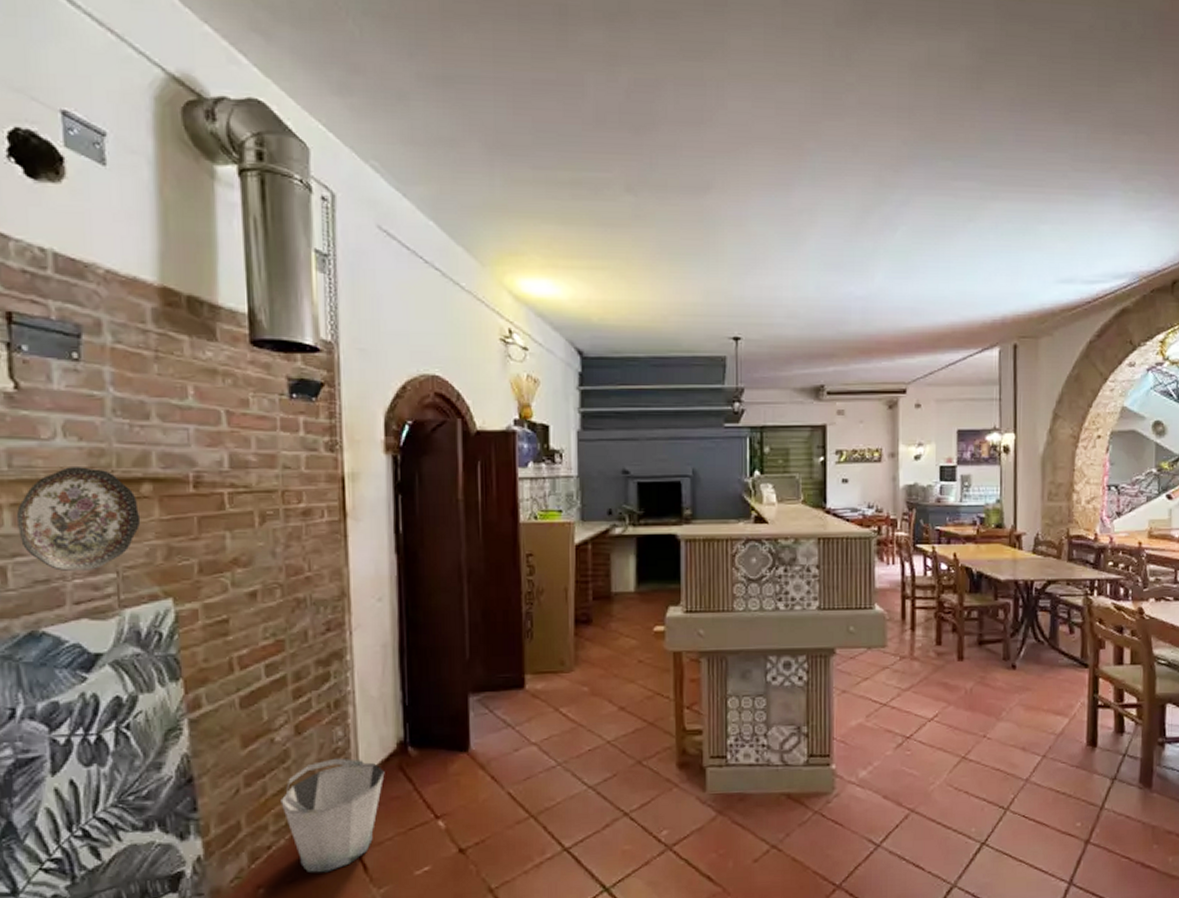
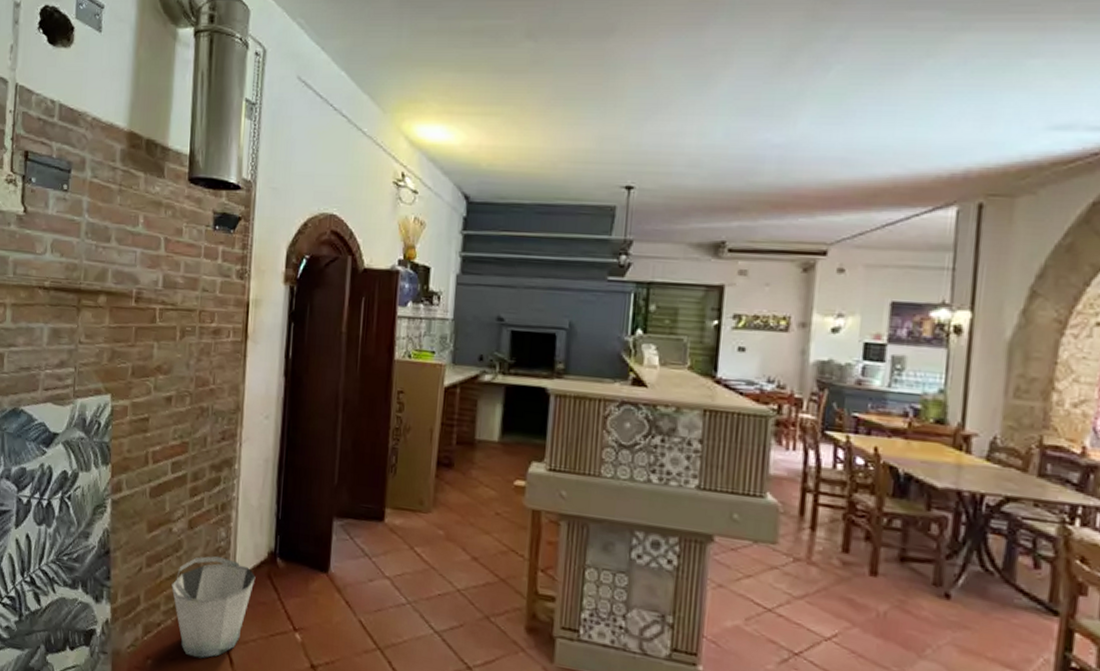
decorative plate: present [16,467,141,571] -> none [14,277,96,364]

